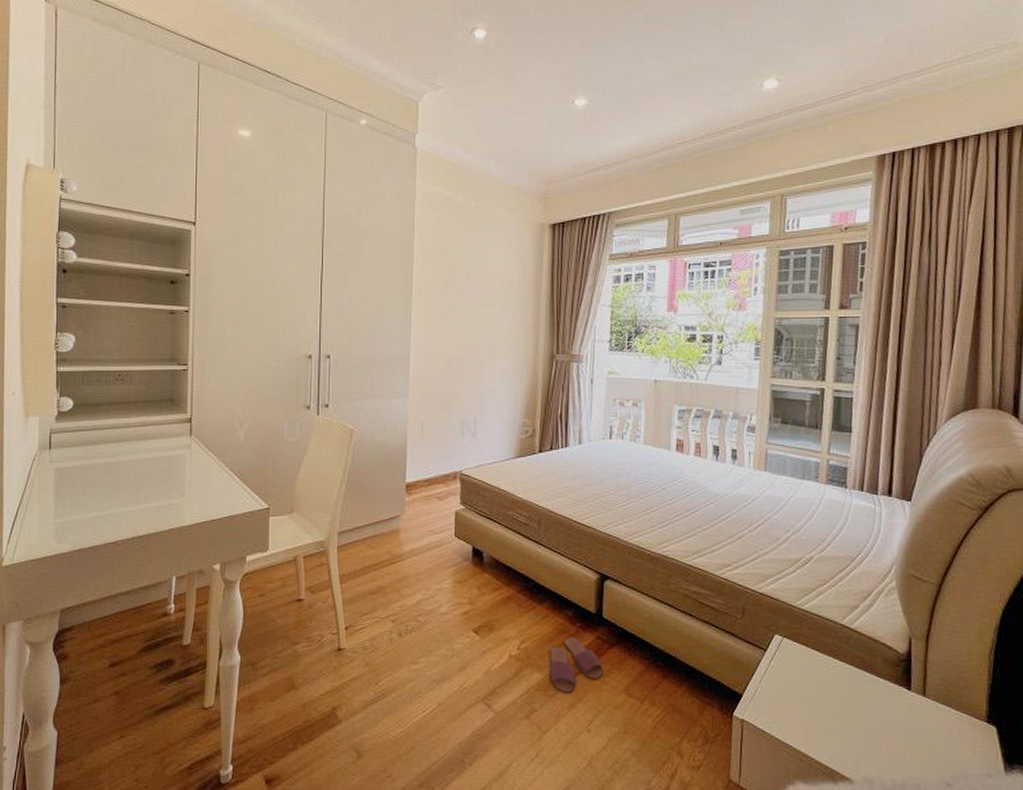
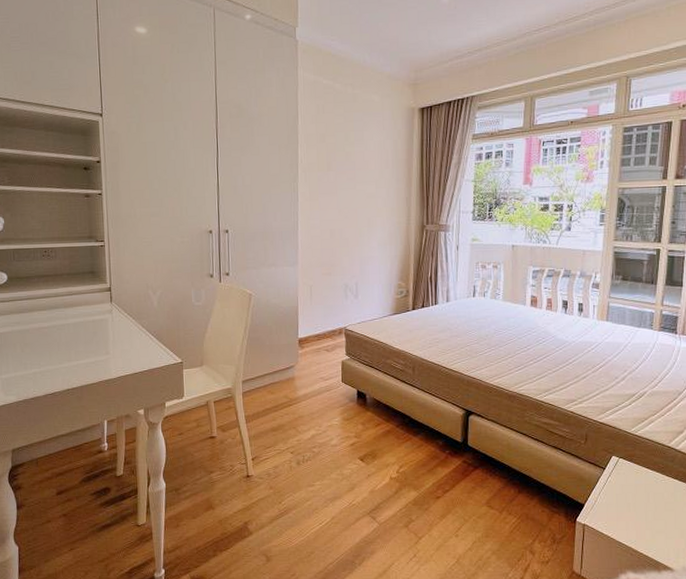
slippers: present [549,637,603,693] -> none [423,461,468,507]

